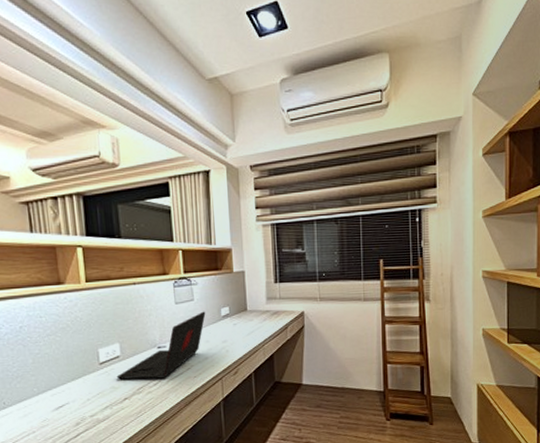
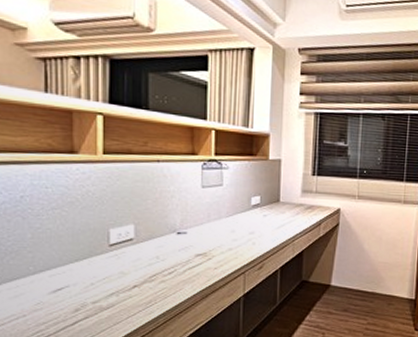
laptop: present [116,311,206,380] -> none [127,198,234,267]

